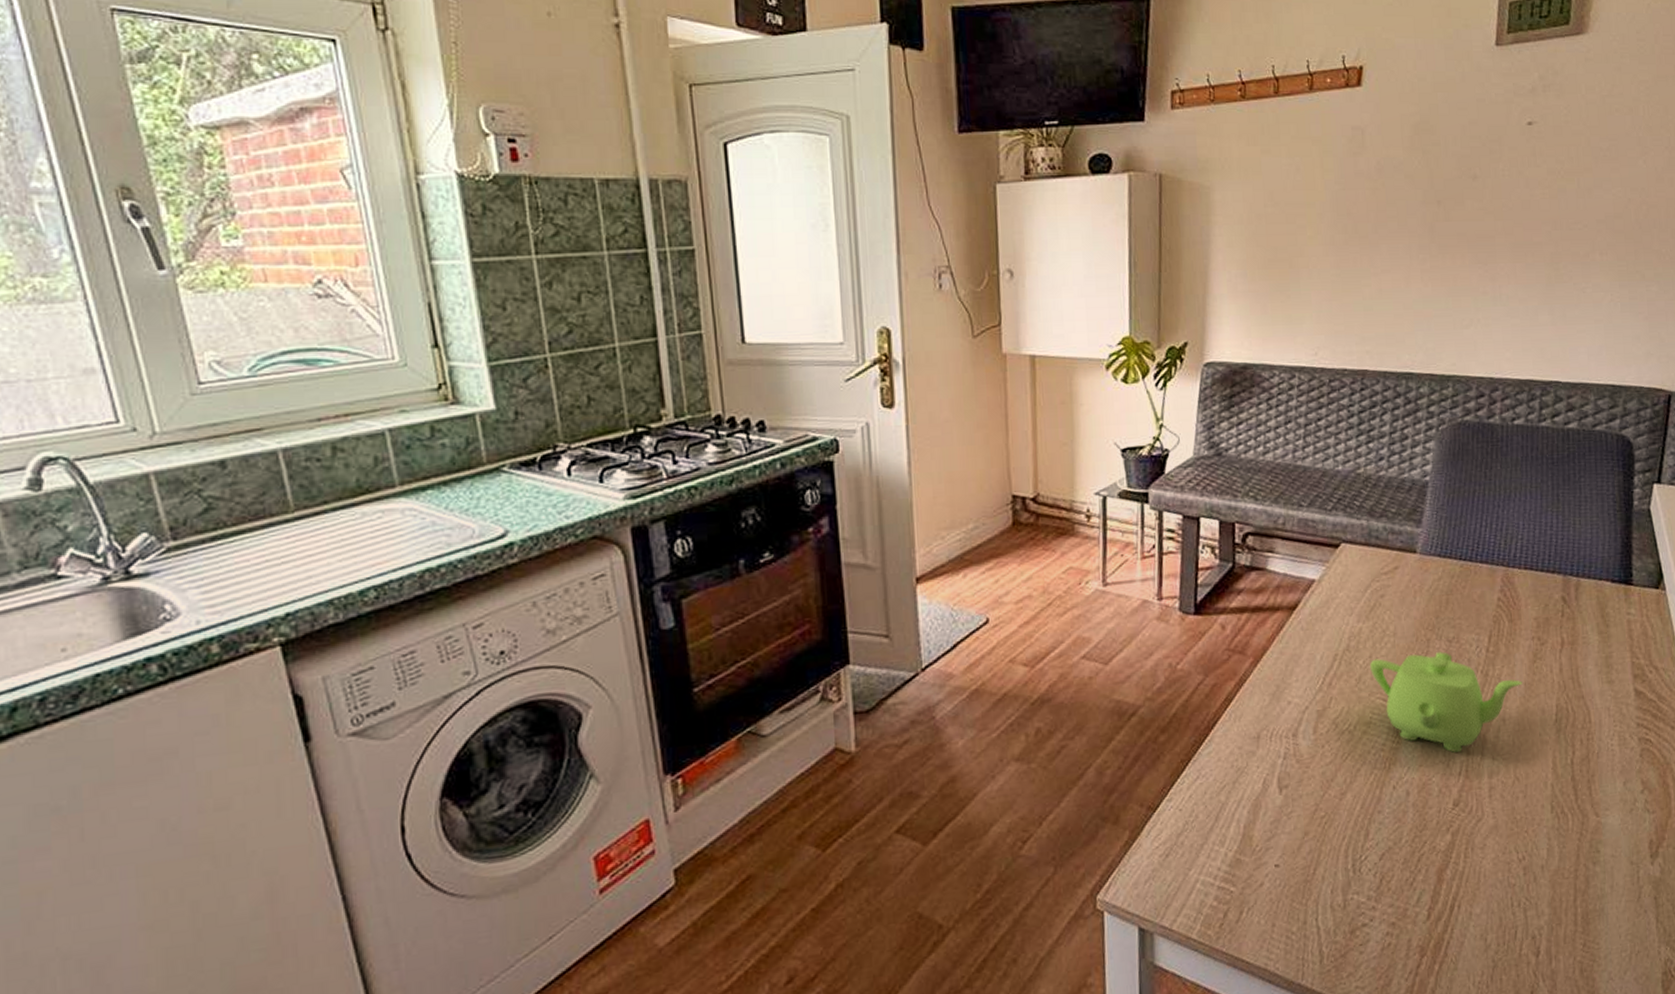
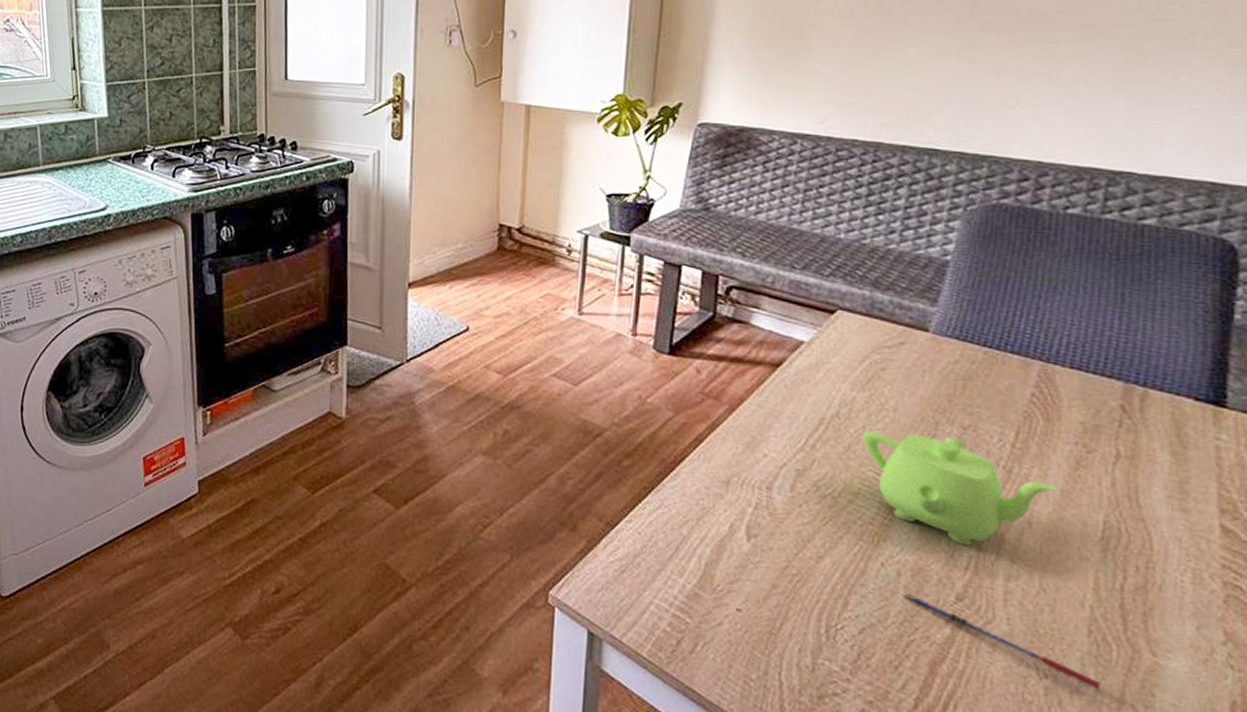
pen: none [1413,810,1563,858] -> present [904,593,1101,689]

